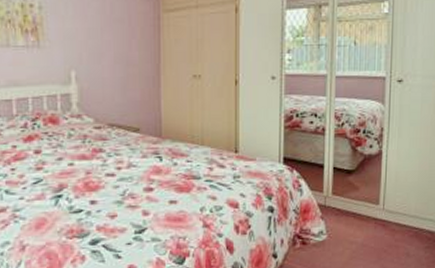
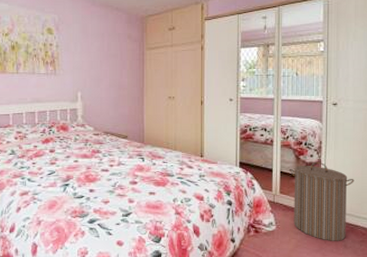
laundry hamper: none [343,154,421,250] -> present [288,162,355,241]

